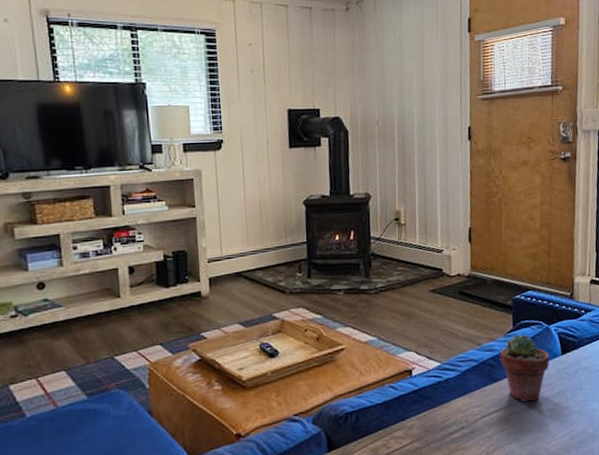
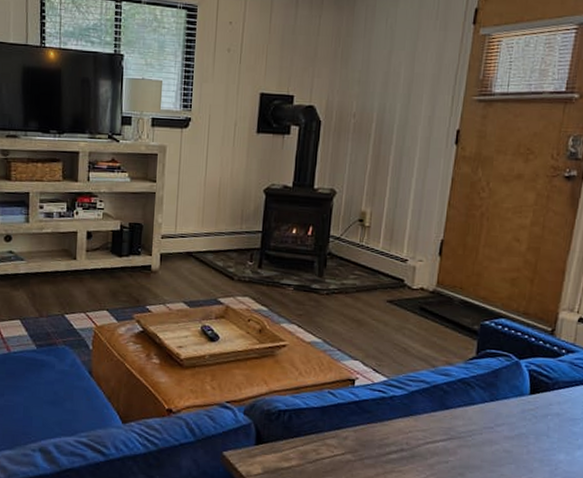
potted succulent: present [500,334,550,402] -> none [455,363,515,438]

